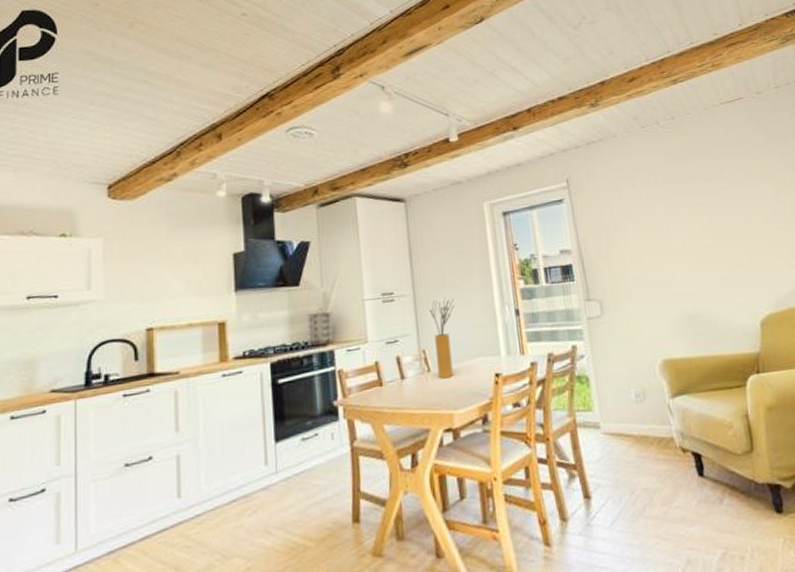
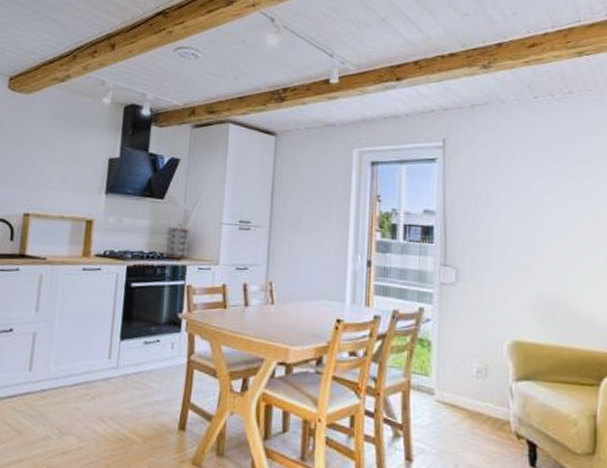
vase: present [429,297,455,379] -> none [281,236,308,314]

